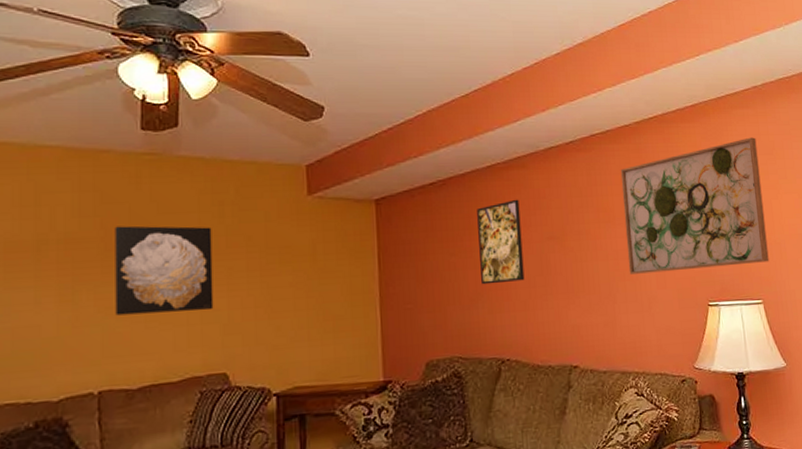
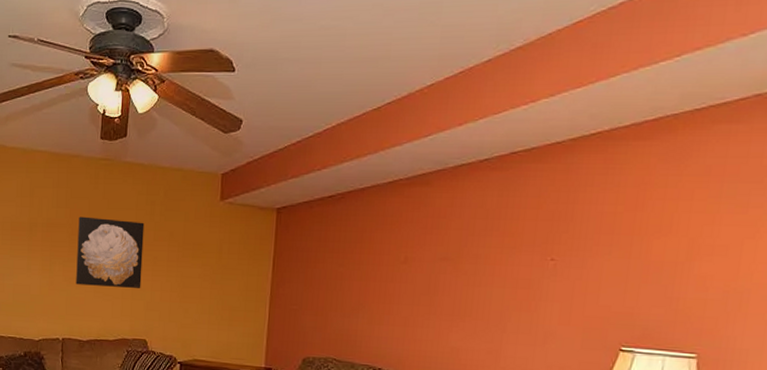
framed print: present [477,199,525,285] -> none [365,216,417,298]
wall art: present [620,137,769,274] -> none [527,160,741,313]

